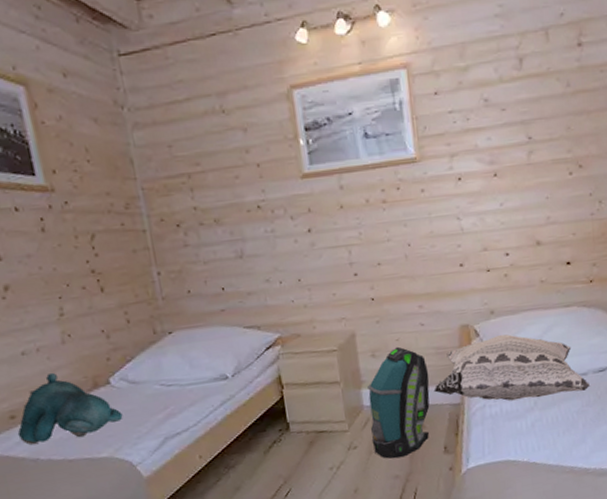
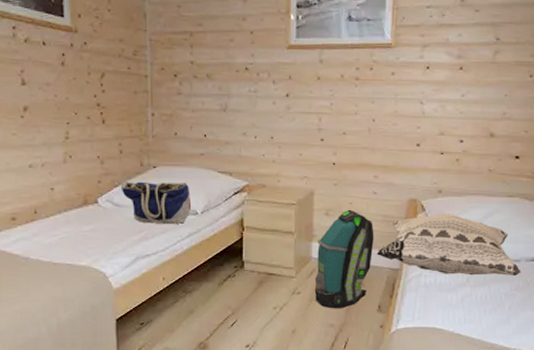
teddy bear: present [17,372,123,444] -> none [15,186,104,246]
tote bag: none [134,345,221,398] -> present [120,181,192,224]

